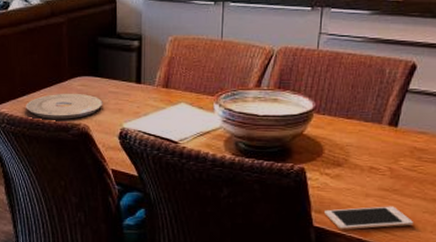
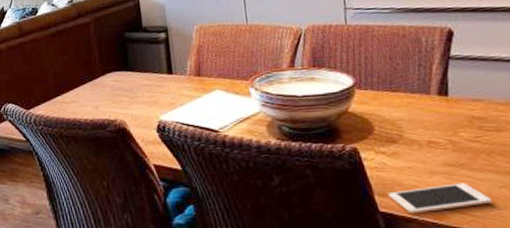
plate: present [26,93,103,119] -> none [61,89,137,117]

